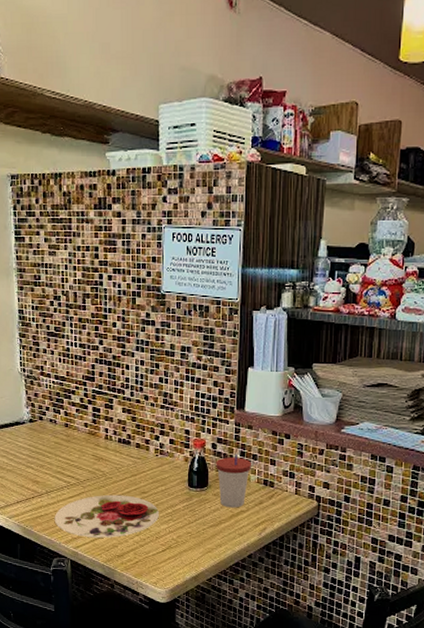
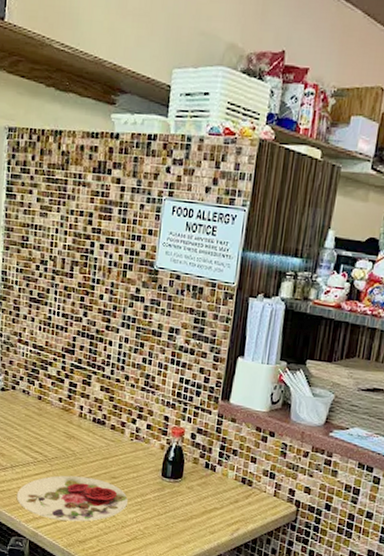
cup: present [216,454,251,508] -> none [193,447,231,504]

